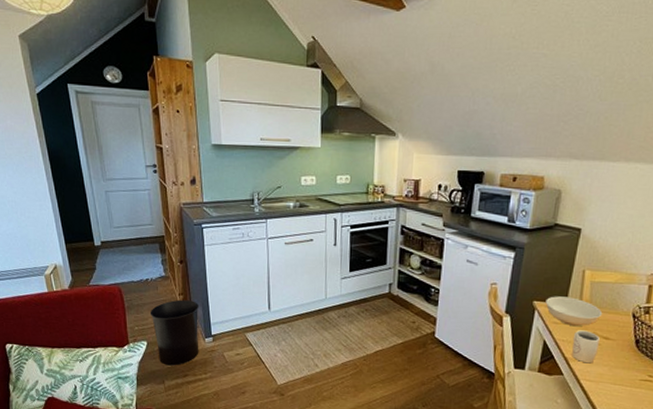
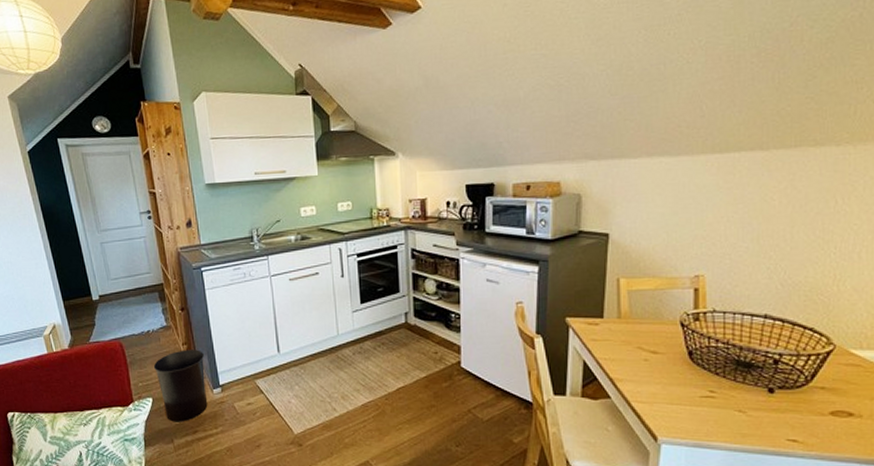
bowl: present [545,296,603,327] -> none [579,310,646,343]
mug: present [572,330,600,364] -> none [615,345,647,383]

